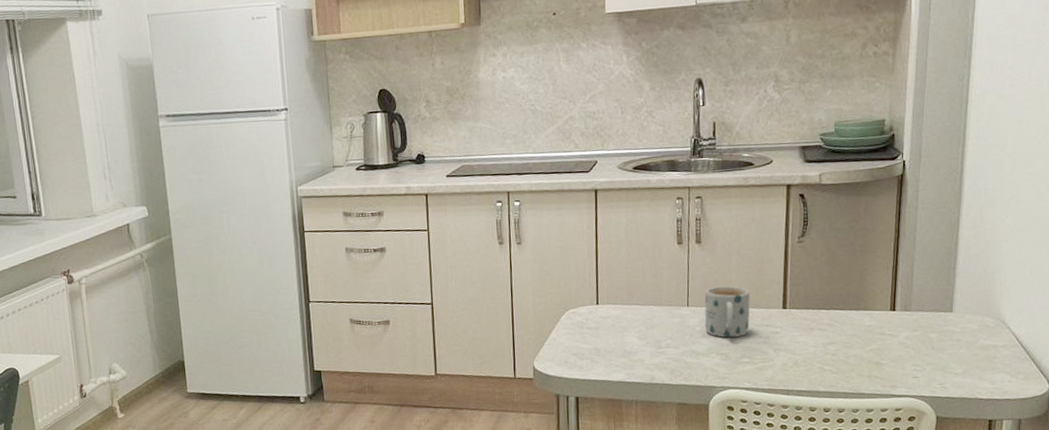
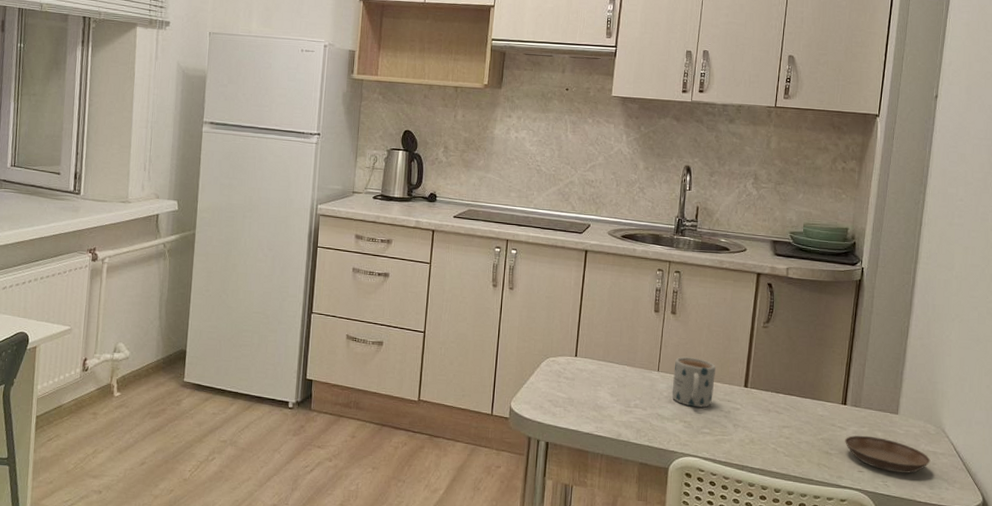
saucer: none [896,339,991,373] -> present [845,435,931,474]

